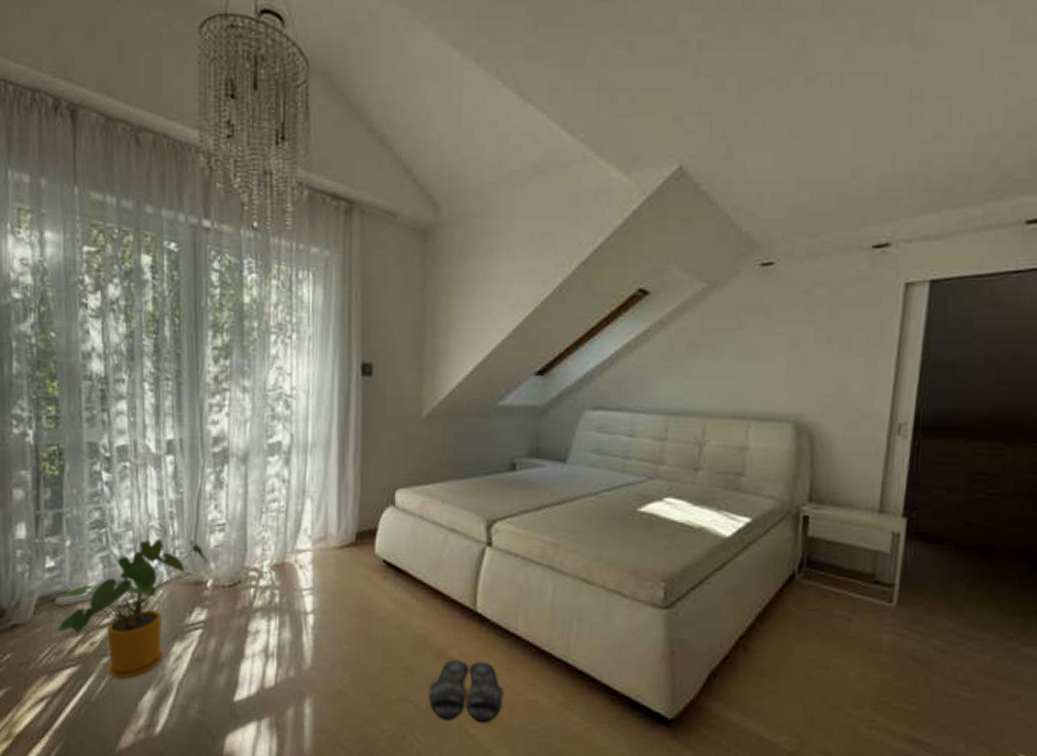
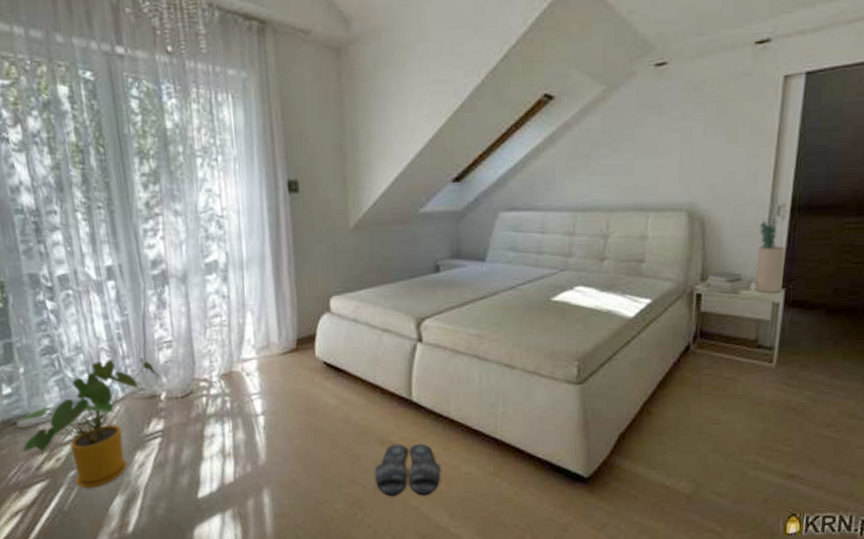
books: none [814,492,870,519] -> present [706,271,754,294]
vase: none [871,436,908,524] -> present [755,217,786,295]

